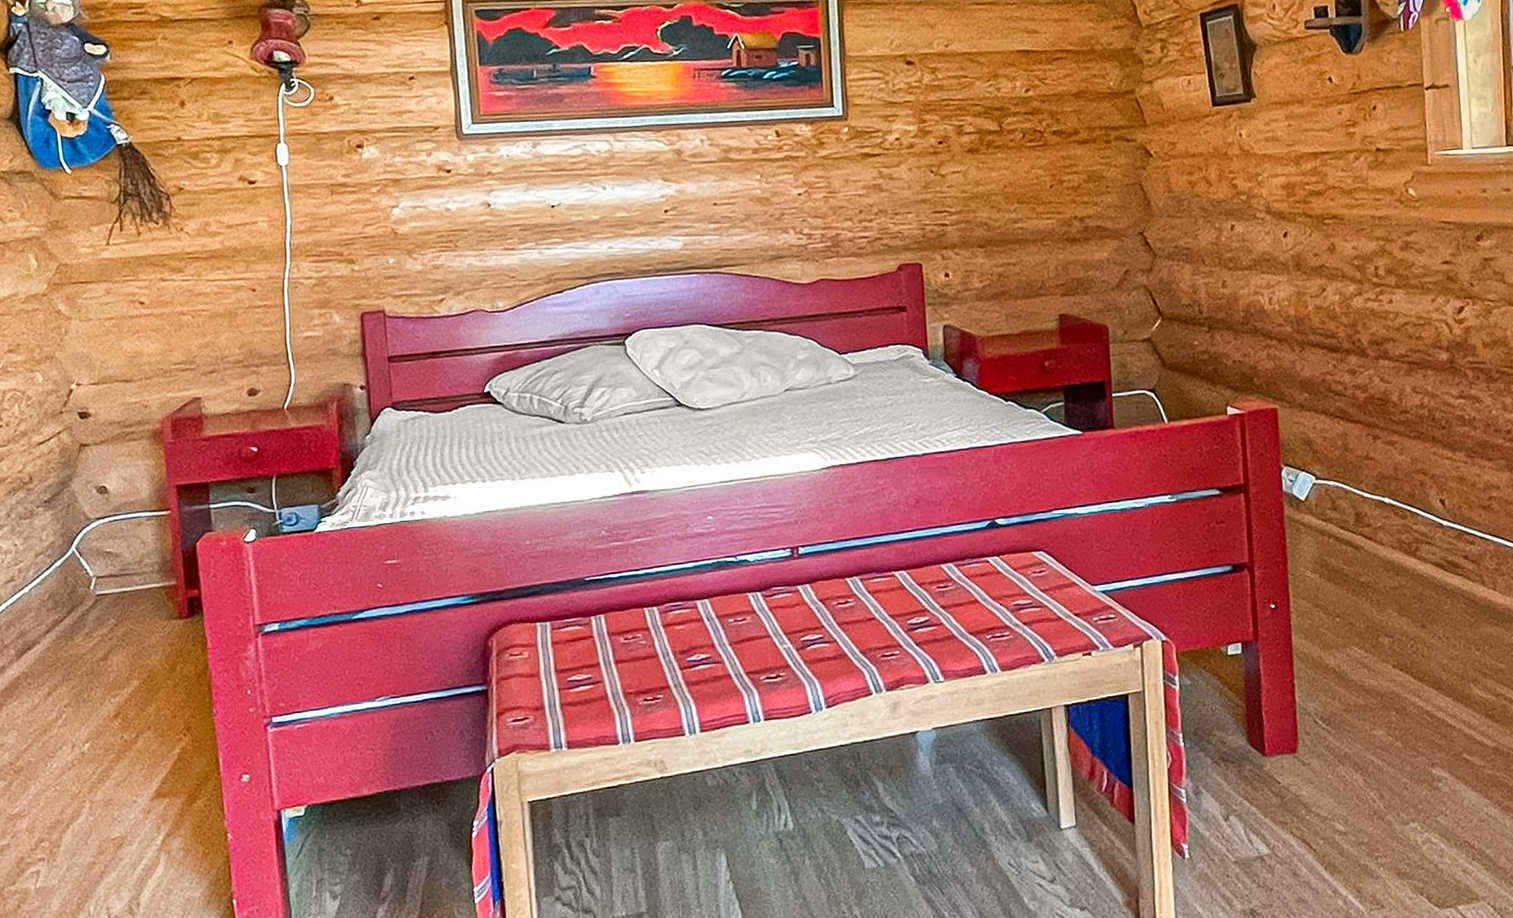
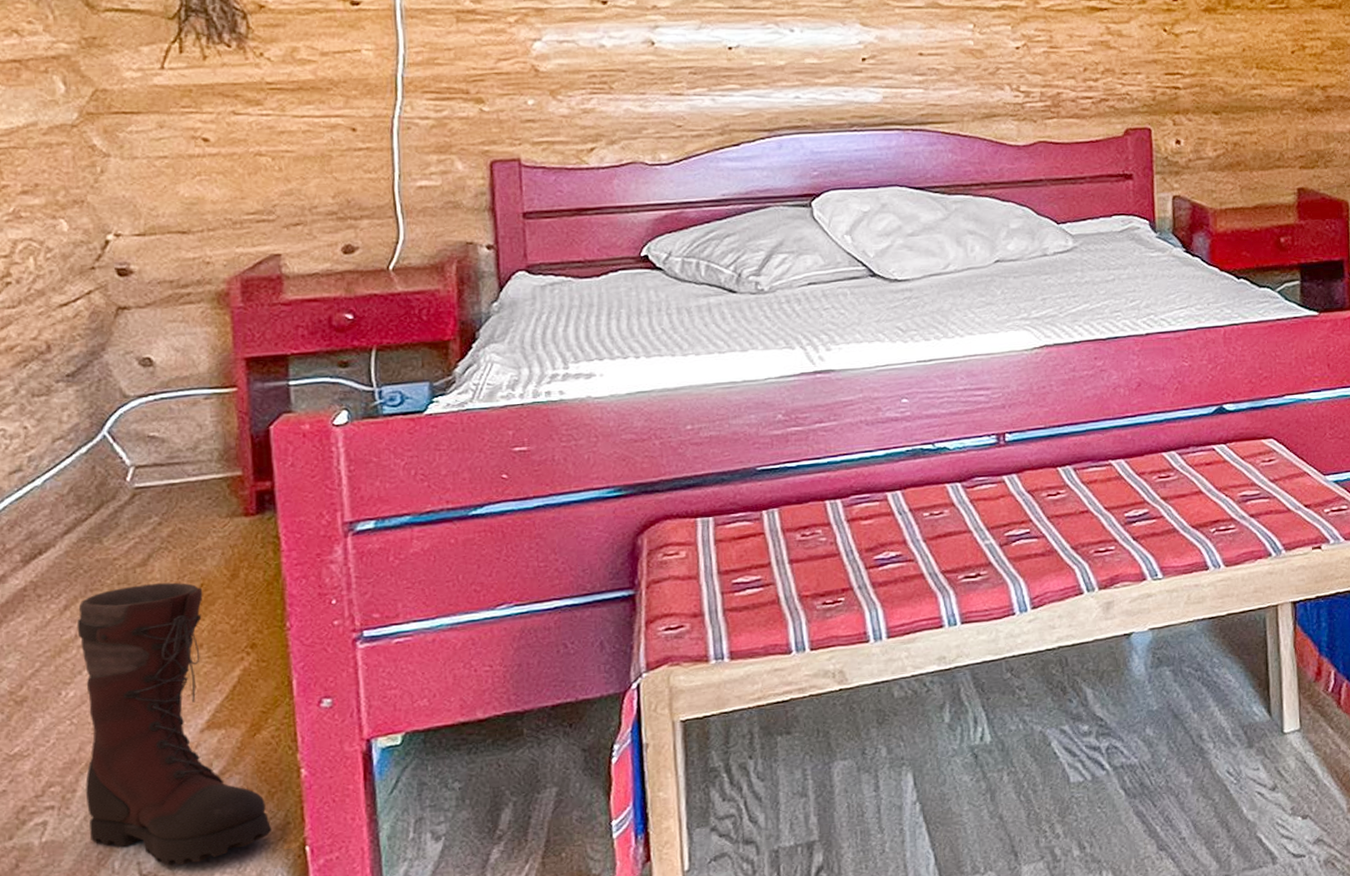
boot: none [57,674,207,911] -> present [76,582,272,866]

